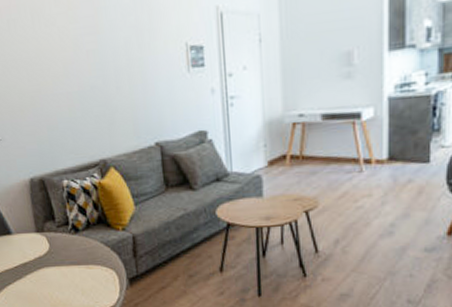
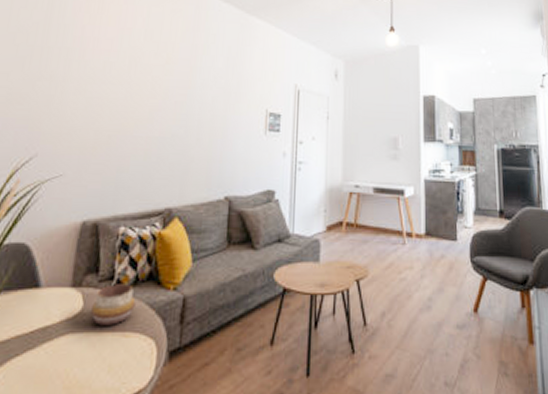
decorative bowl: none [56,227,92,261] -> present [91,284,136,325]

